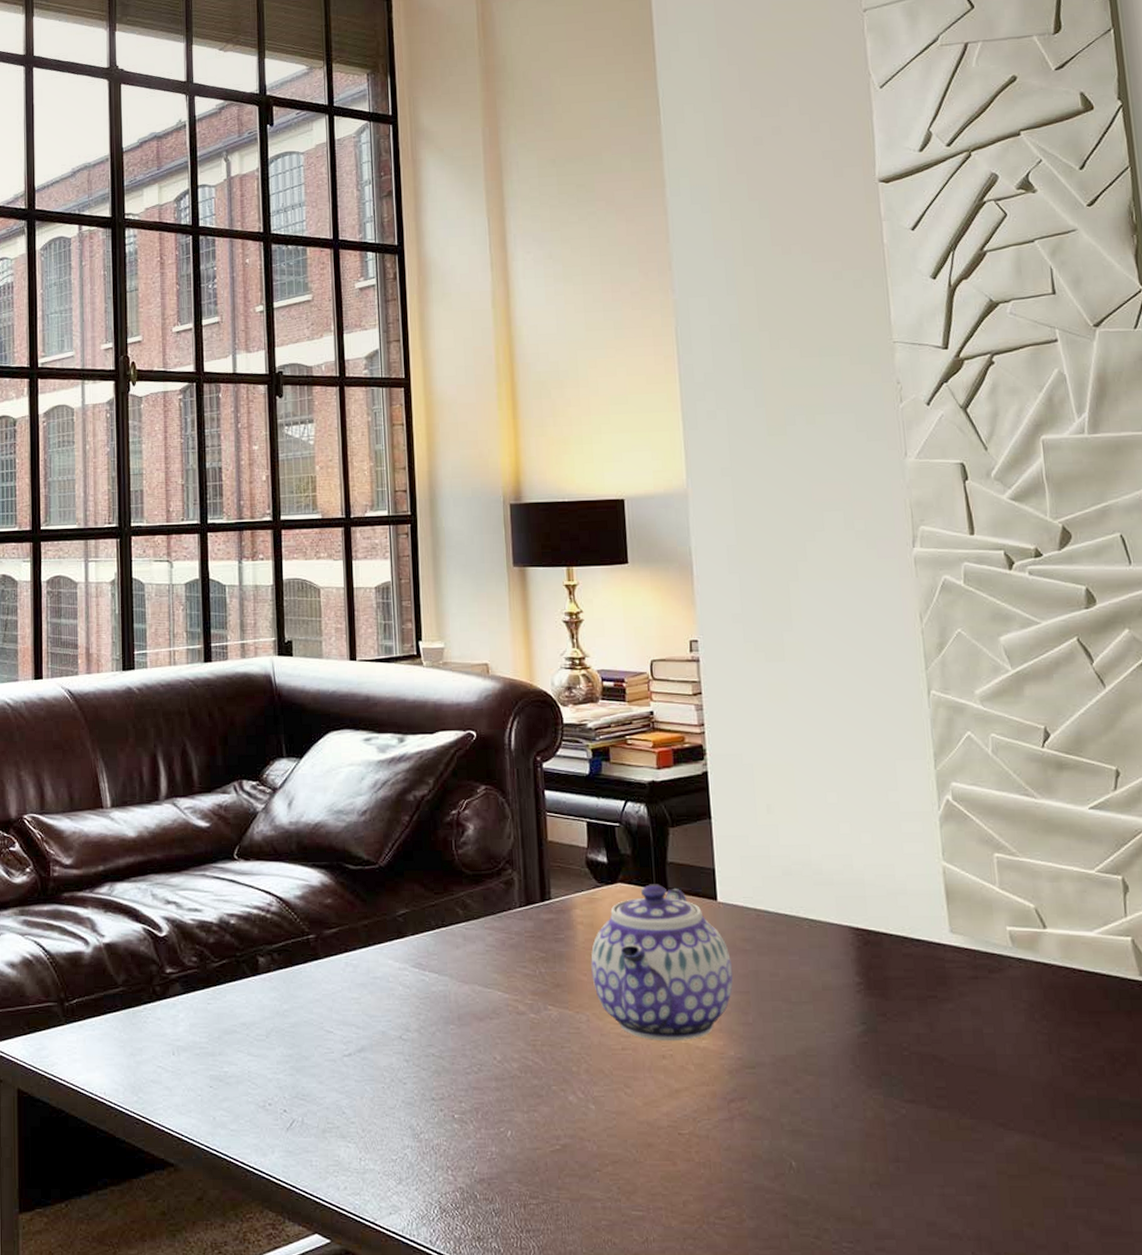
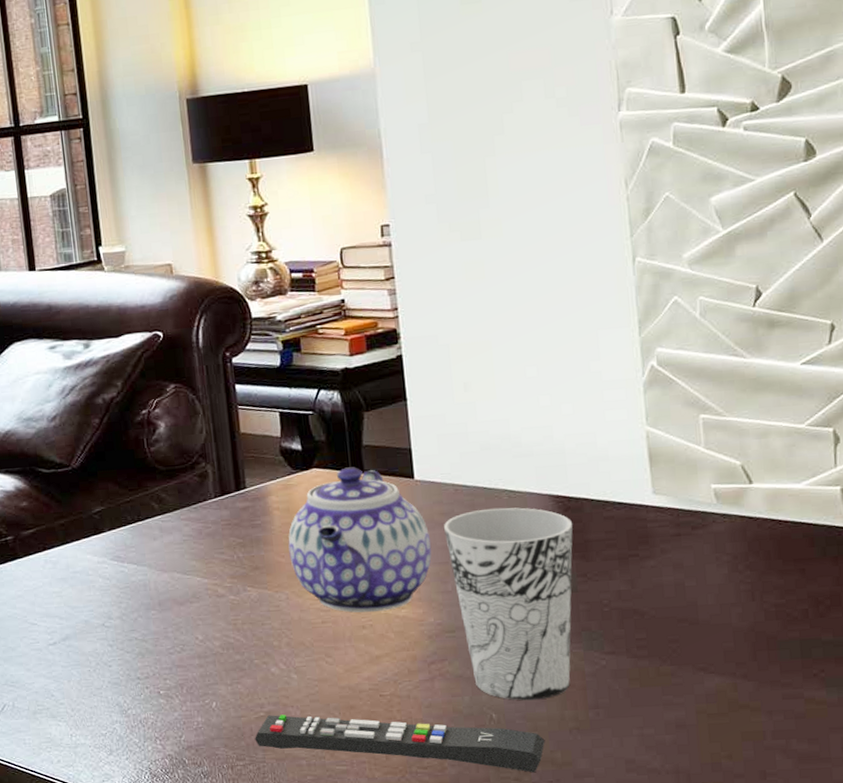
remote control: none [549,1149,845,1231] -> present [255,714,545,773]
cup: none [746,937,873,1149] -> present [444,507,573,701]

